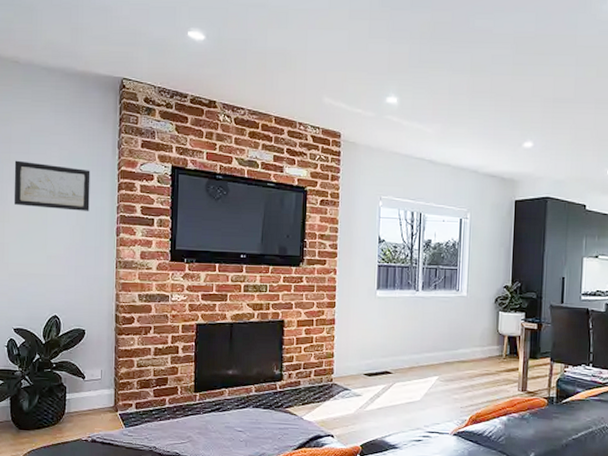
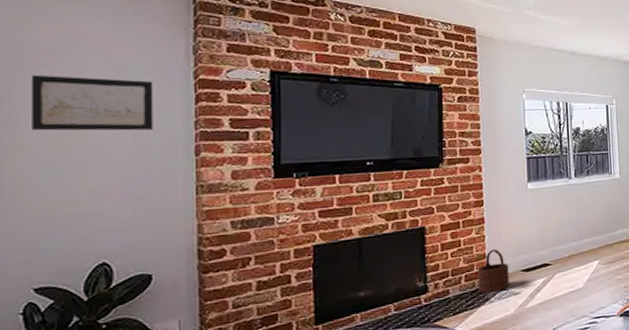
wooden bucket: none [325,350,353,390] -> present [477,249,509,293]

